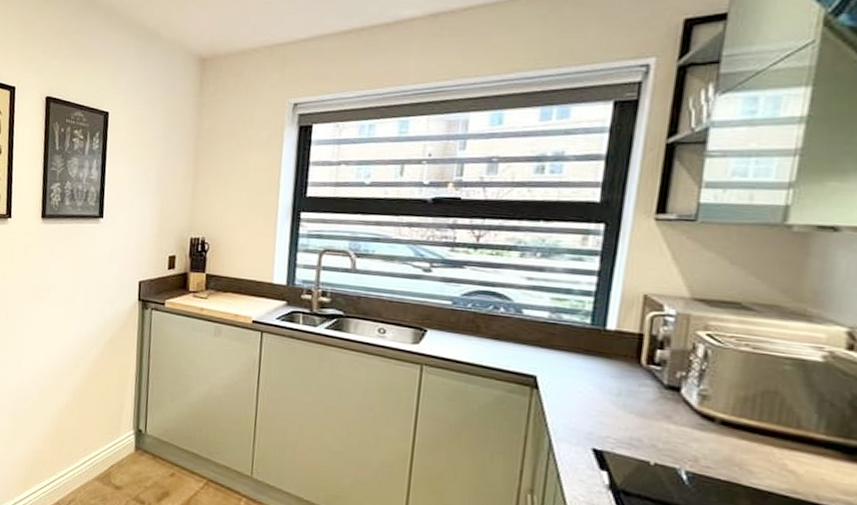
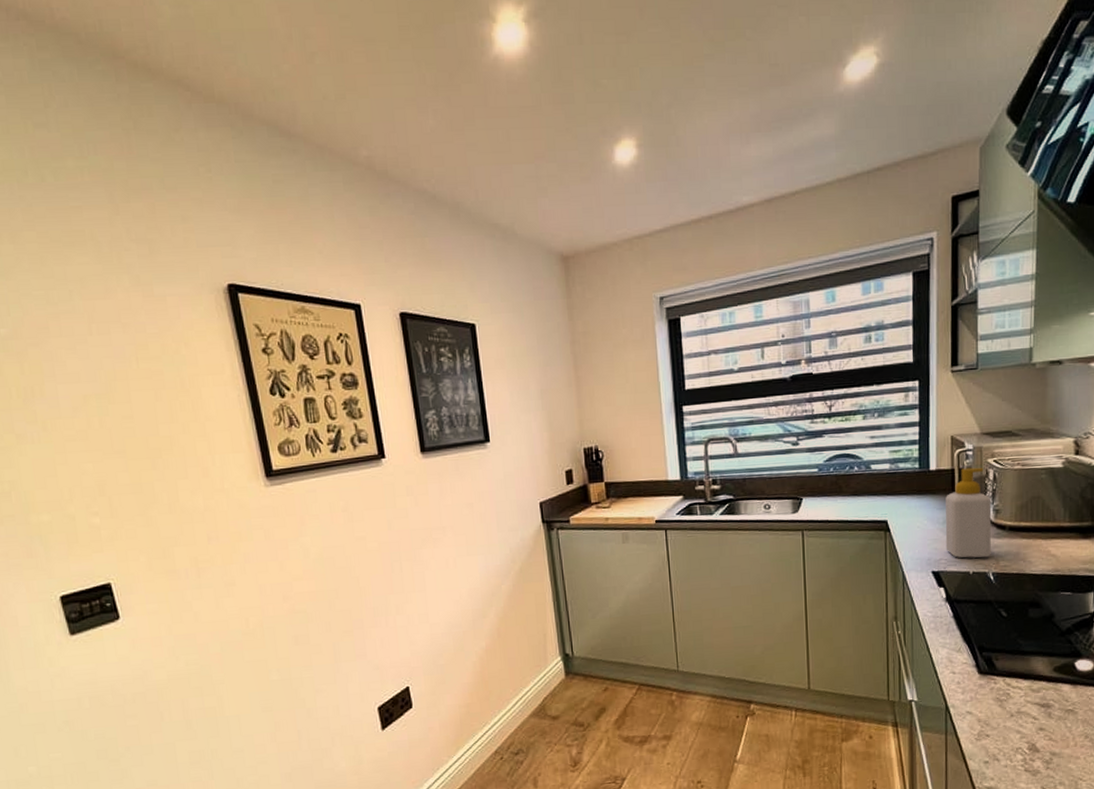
soap bottle: none [616,335,697,451] -> present [945,467,992,558]

